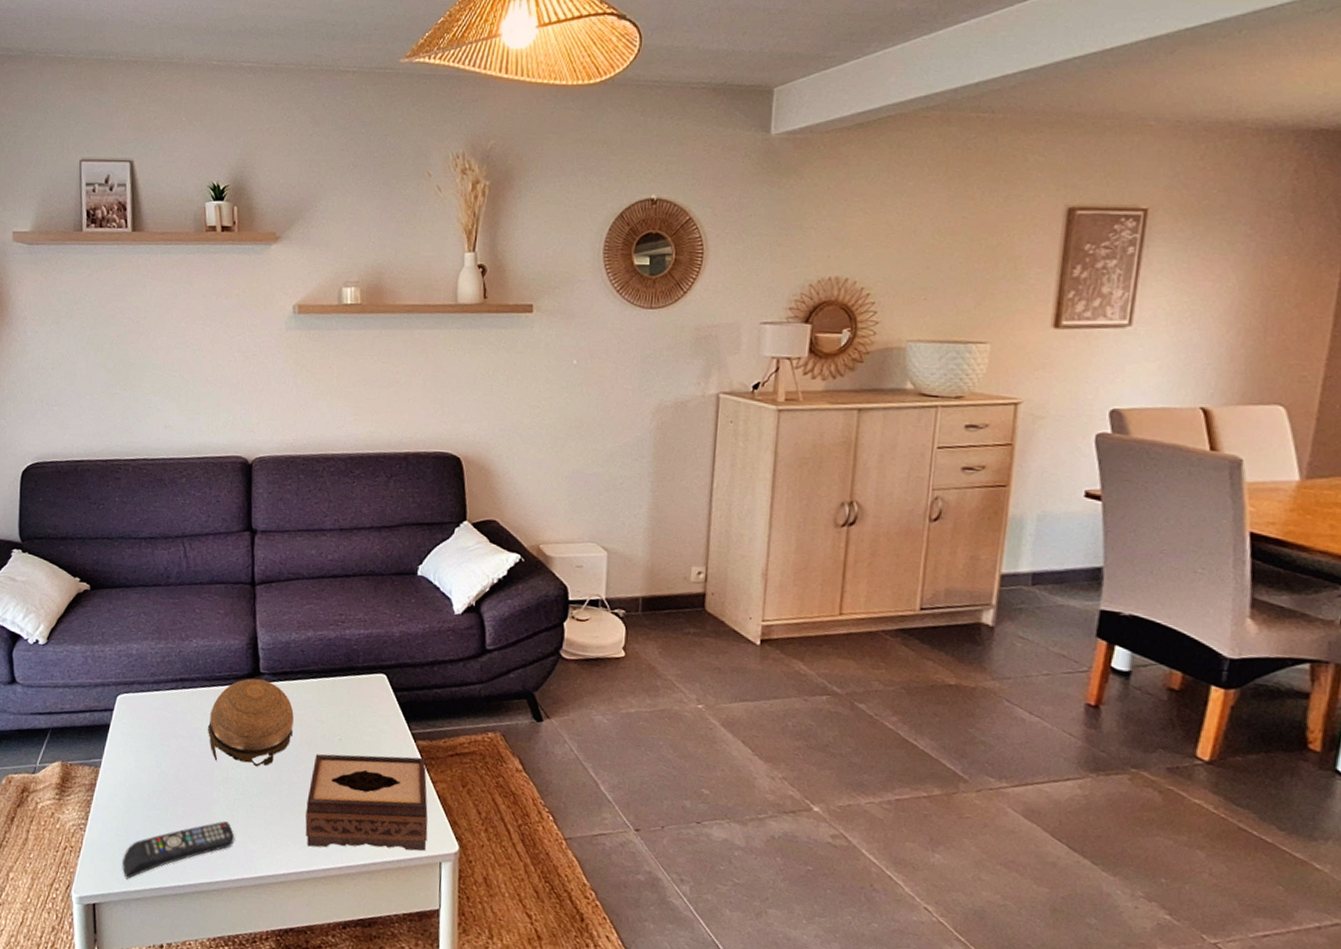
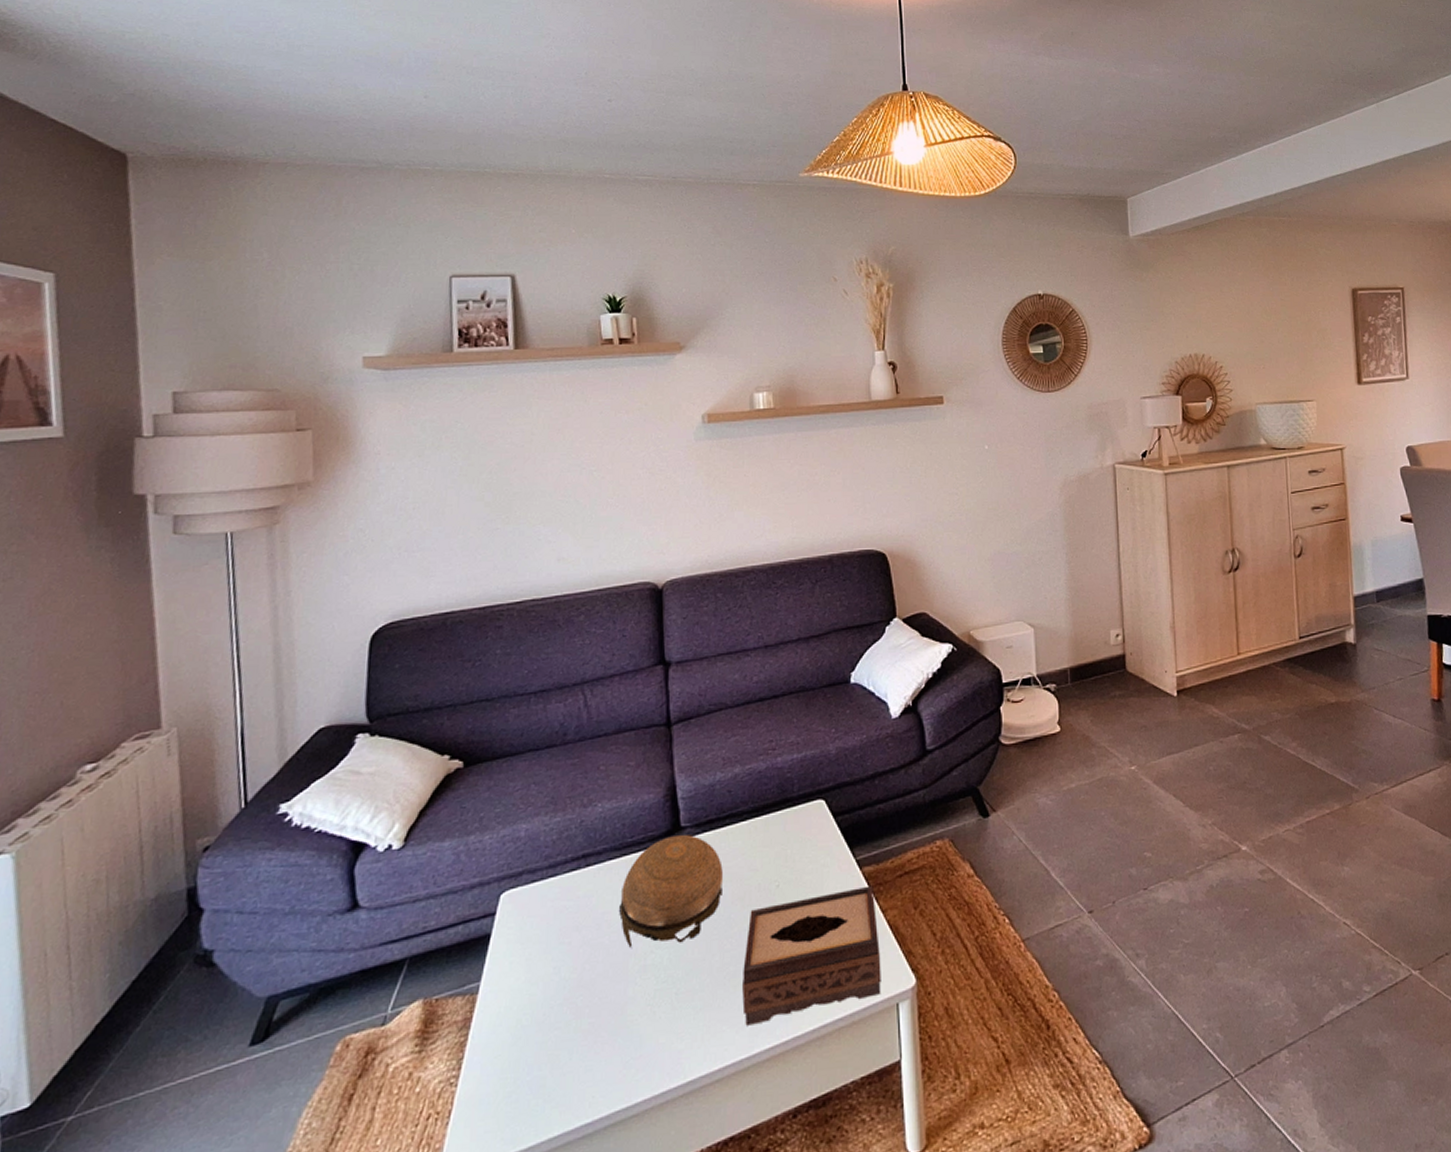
remote control: present [122,821,235,879] -> none [510,1022,657,1136]

